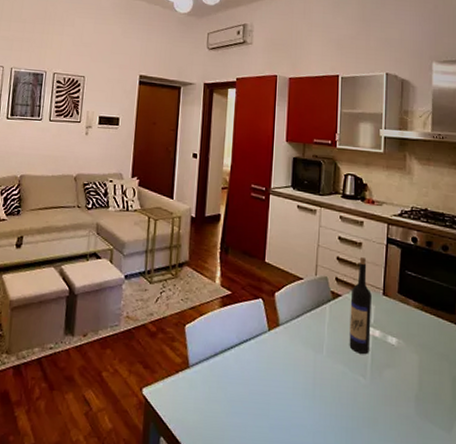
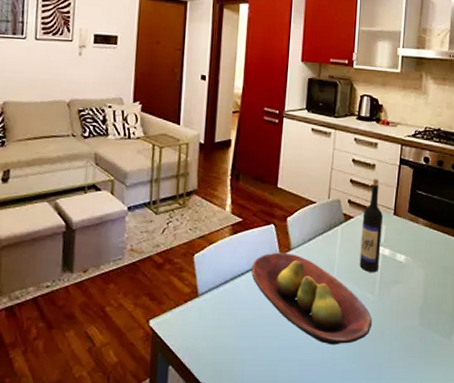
fruit bowl: none [240,327,365,430] -> present [251,252,373,345]

